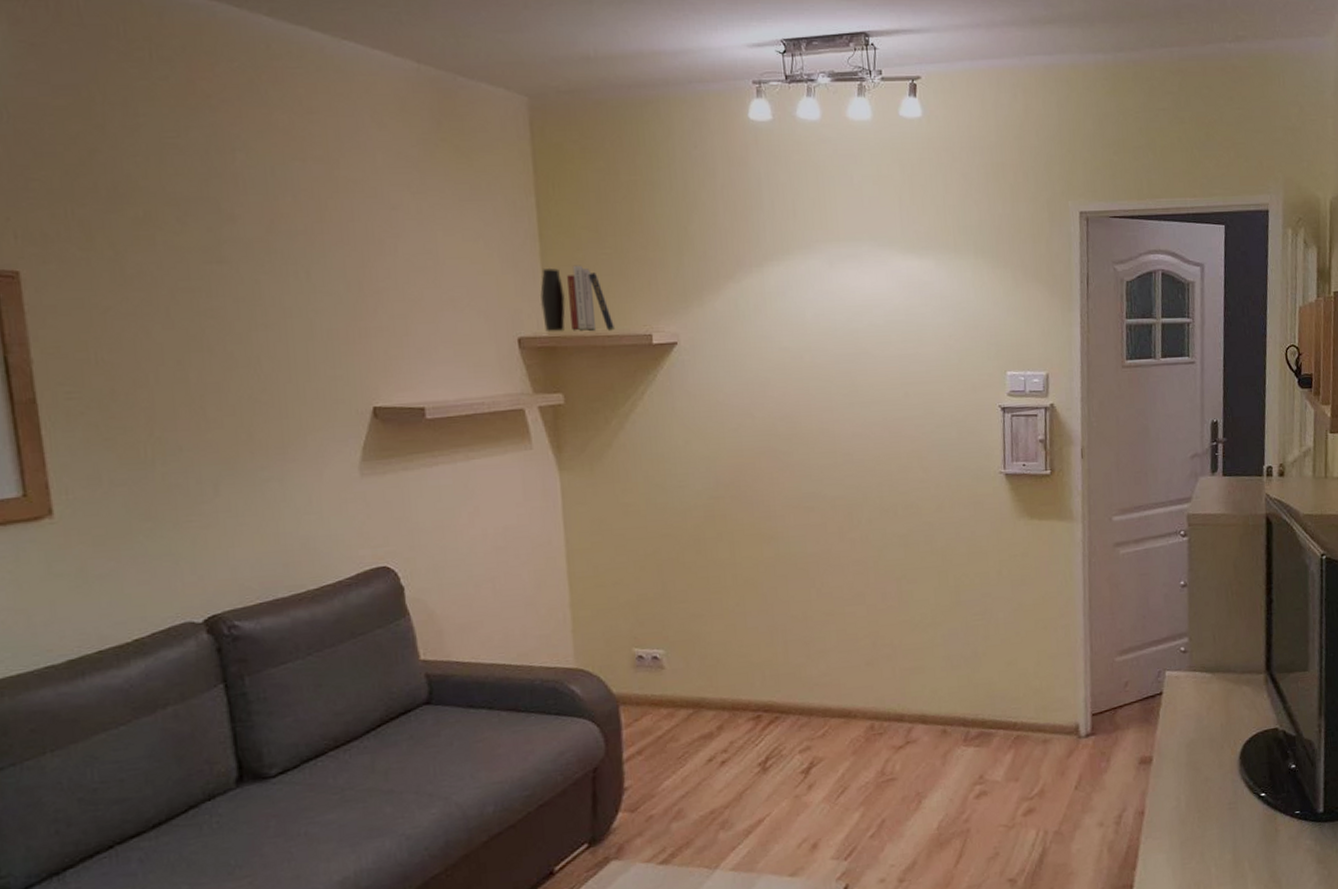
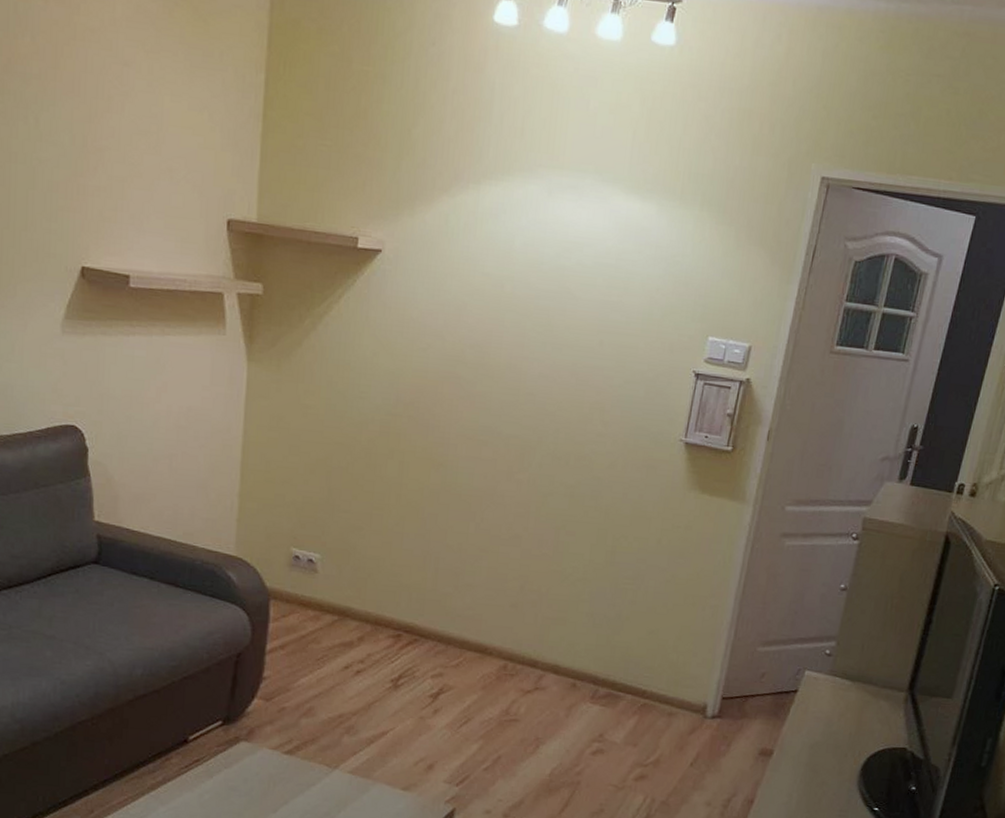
vase: present [540,267,566,332] -> none [254,151,280,221]
books: present [567,265,616,332] -> none [281,152,324,228]

